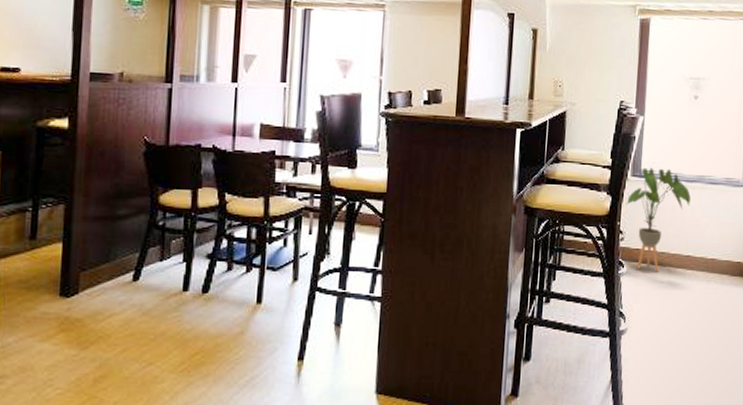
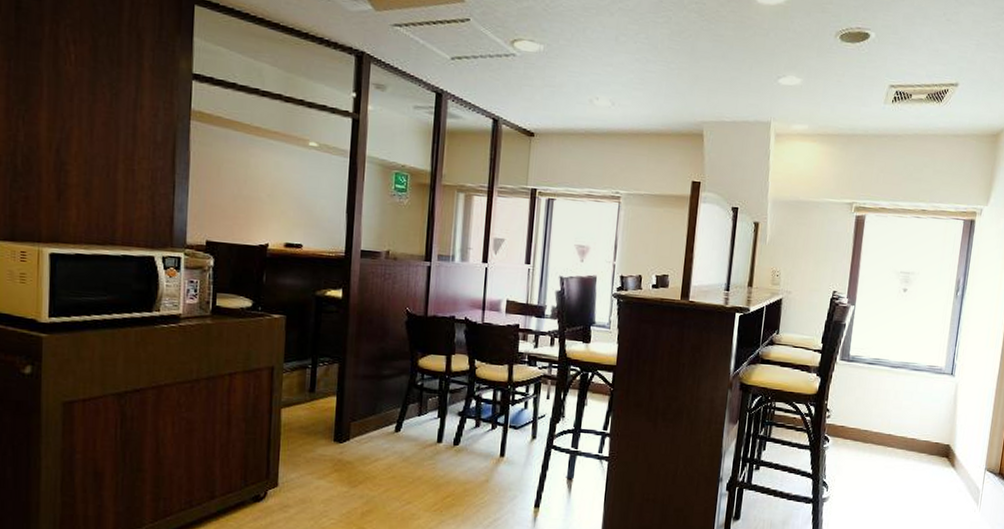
house plant: present [627,167,691,272] -> none [835,353,895,448]

